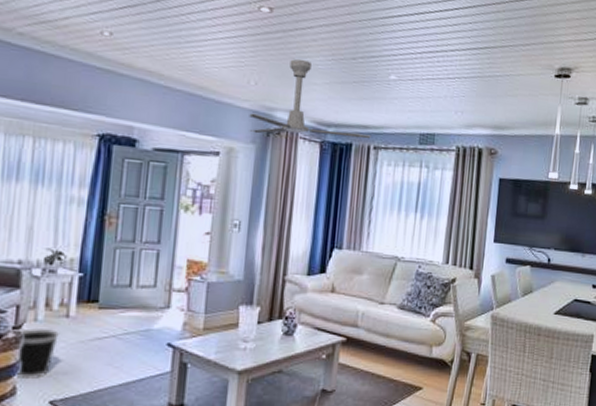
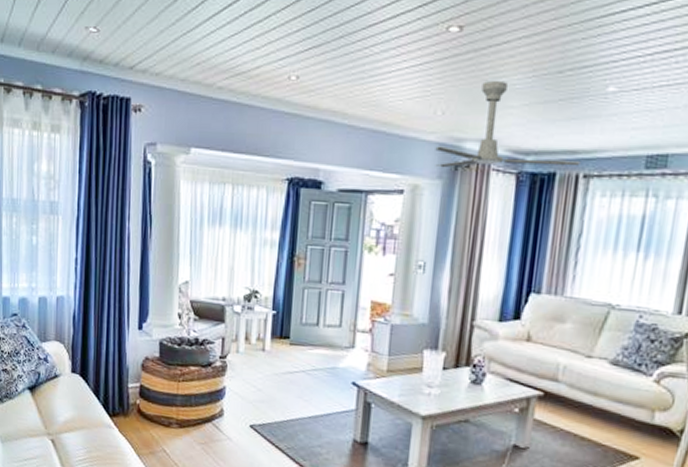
wastebasket: present [15,327,61,380] -> none [222,358,258,405]

